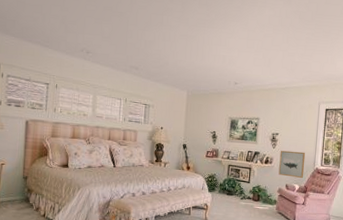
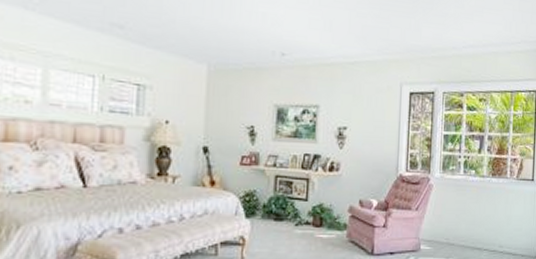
wall art: present [278,150,306,179] -> none [348,151,385,191]

